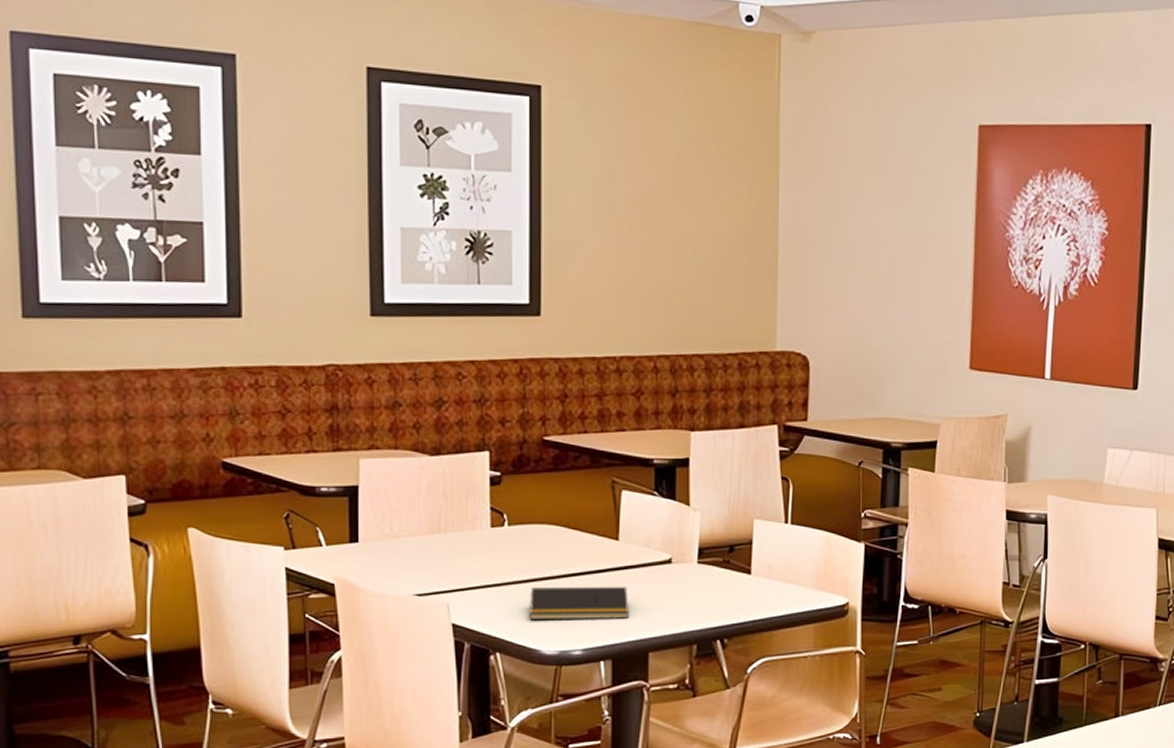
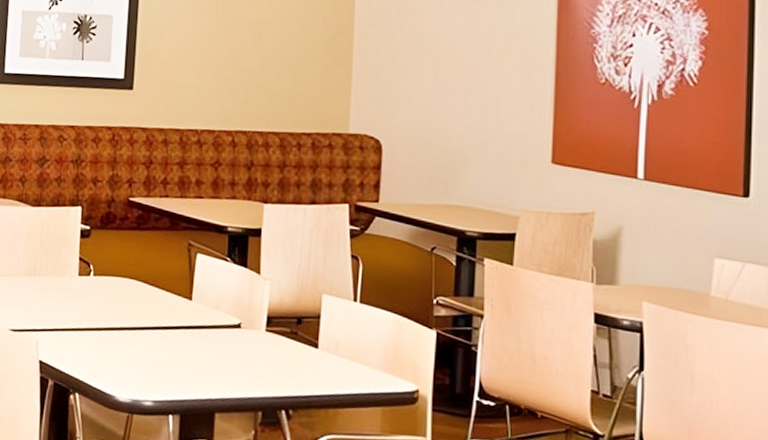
notepad: present [529,586,628,621] -> none [107,336,198,377]

